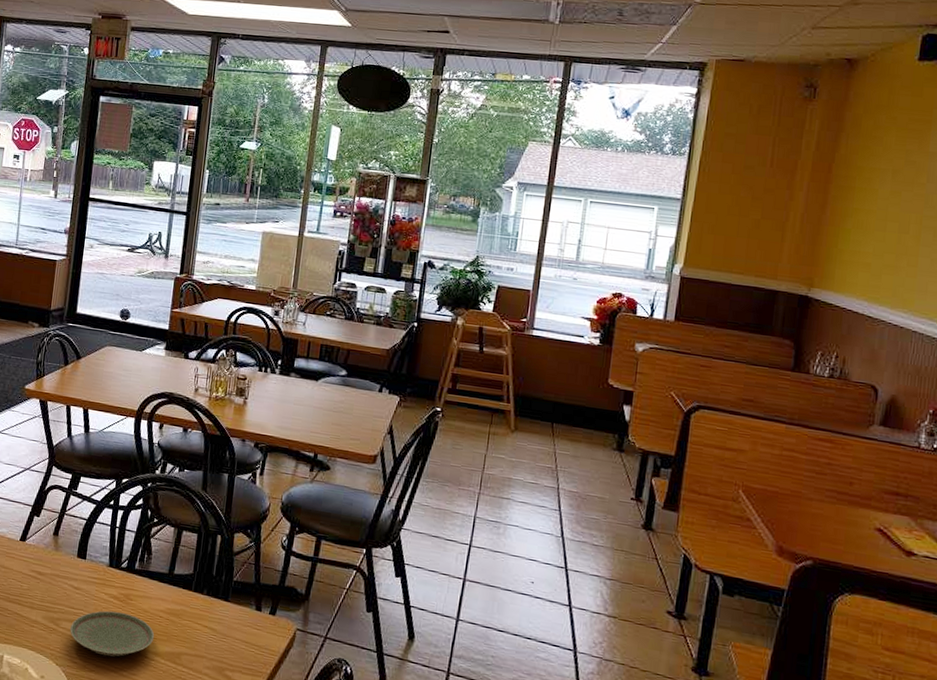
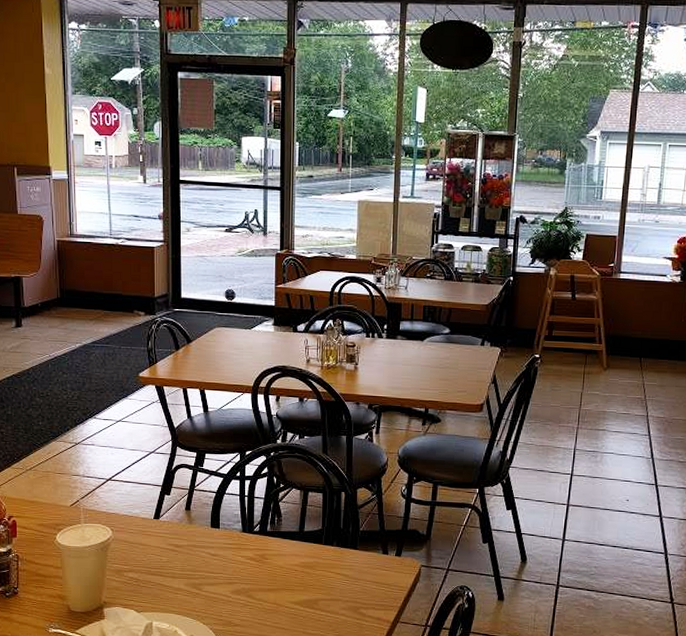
plate: present [70,610,155,657] -> none [213,571,292,611]

